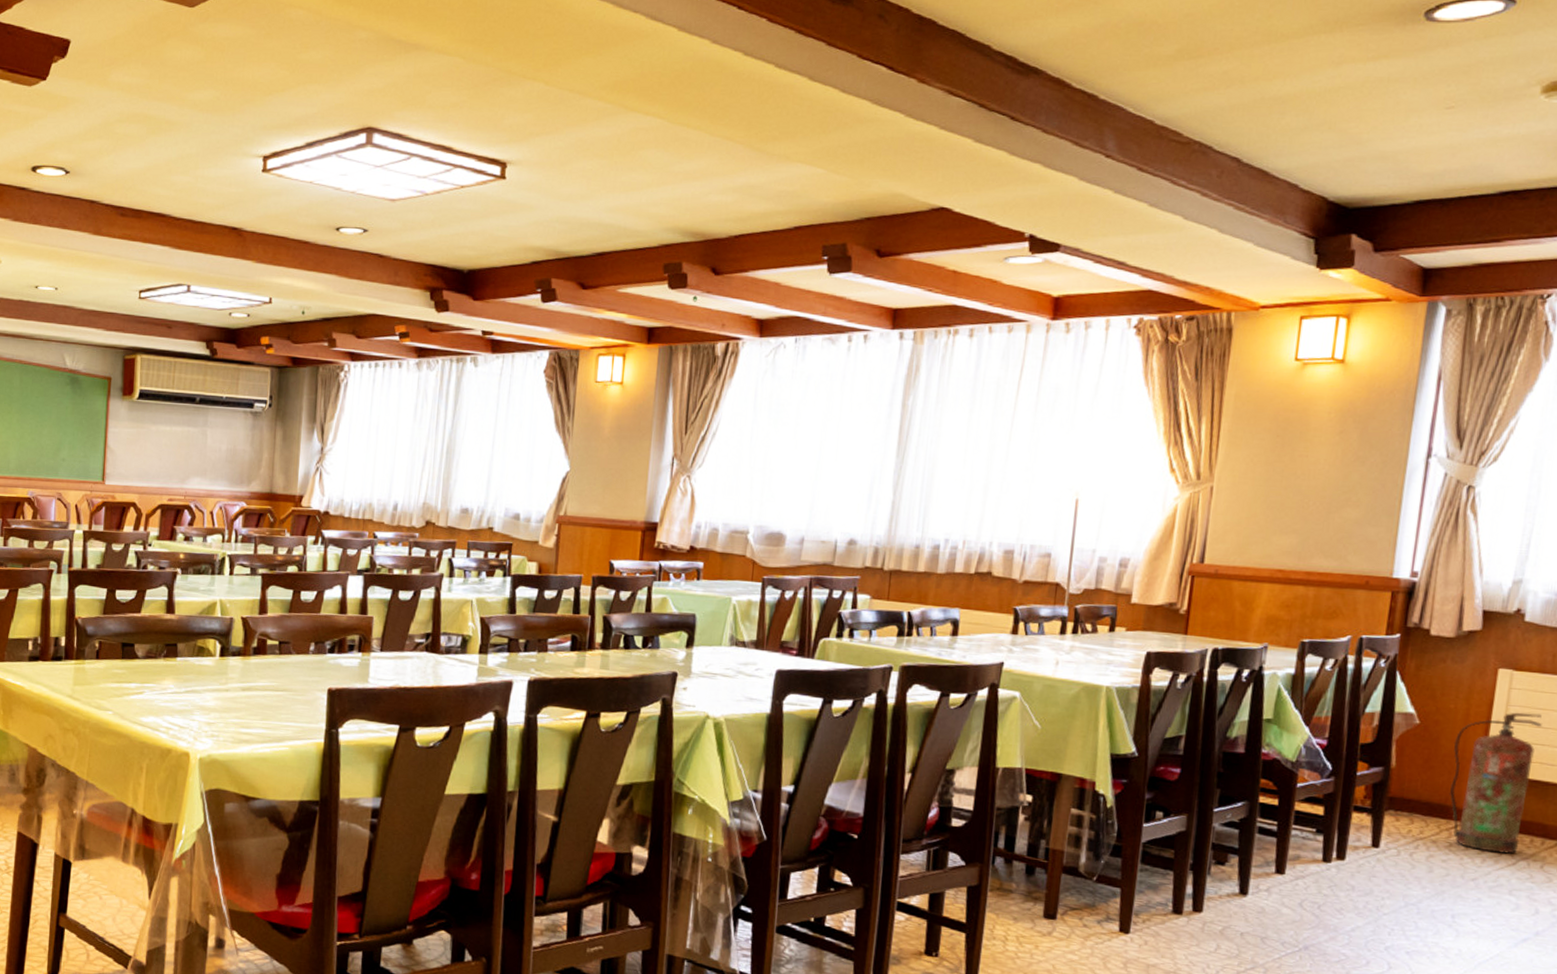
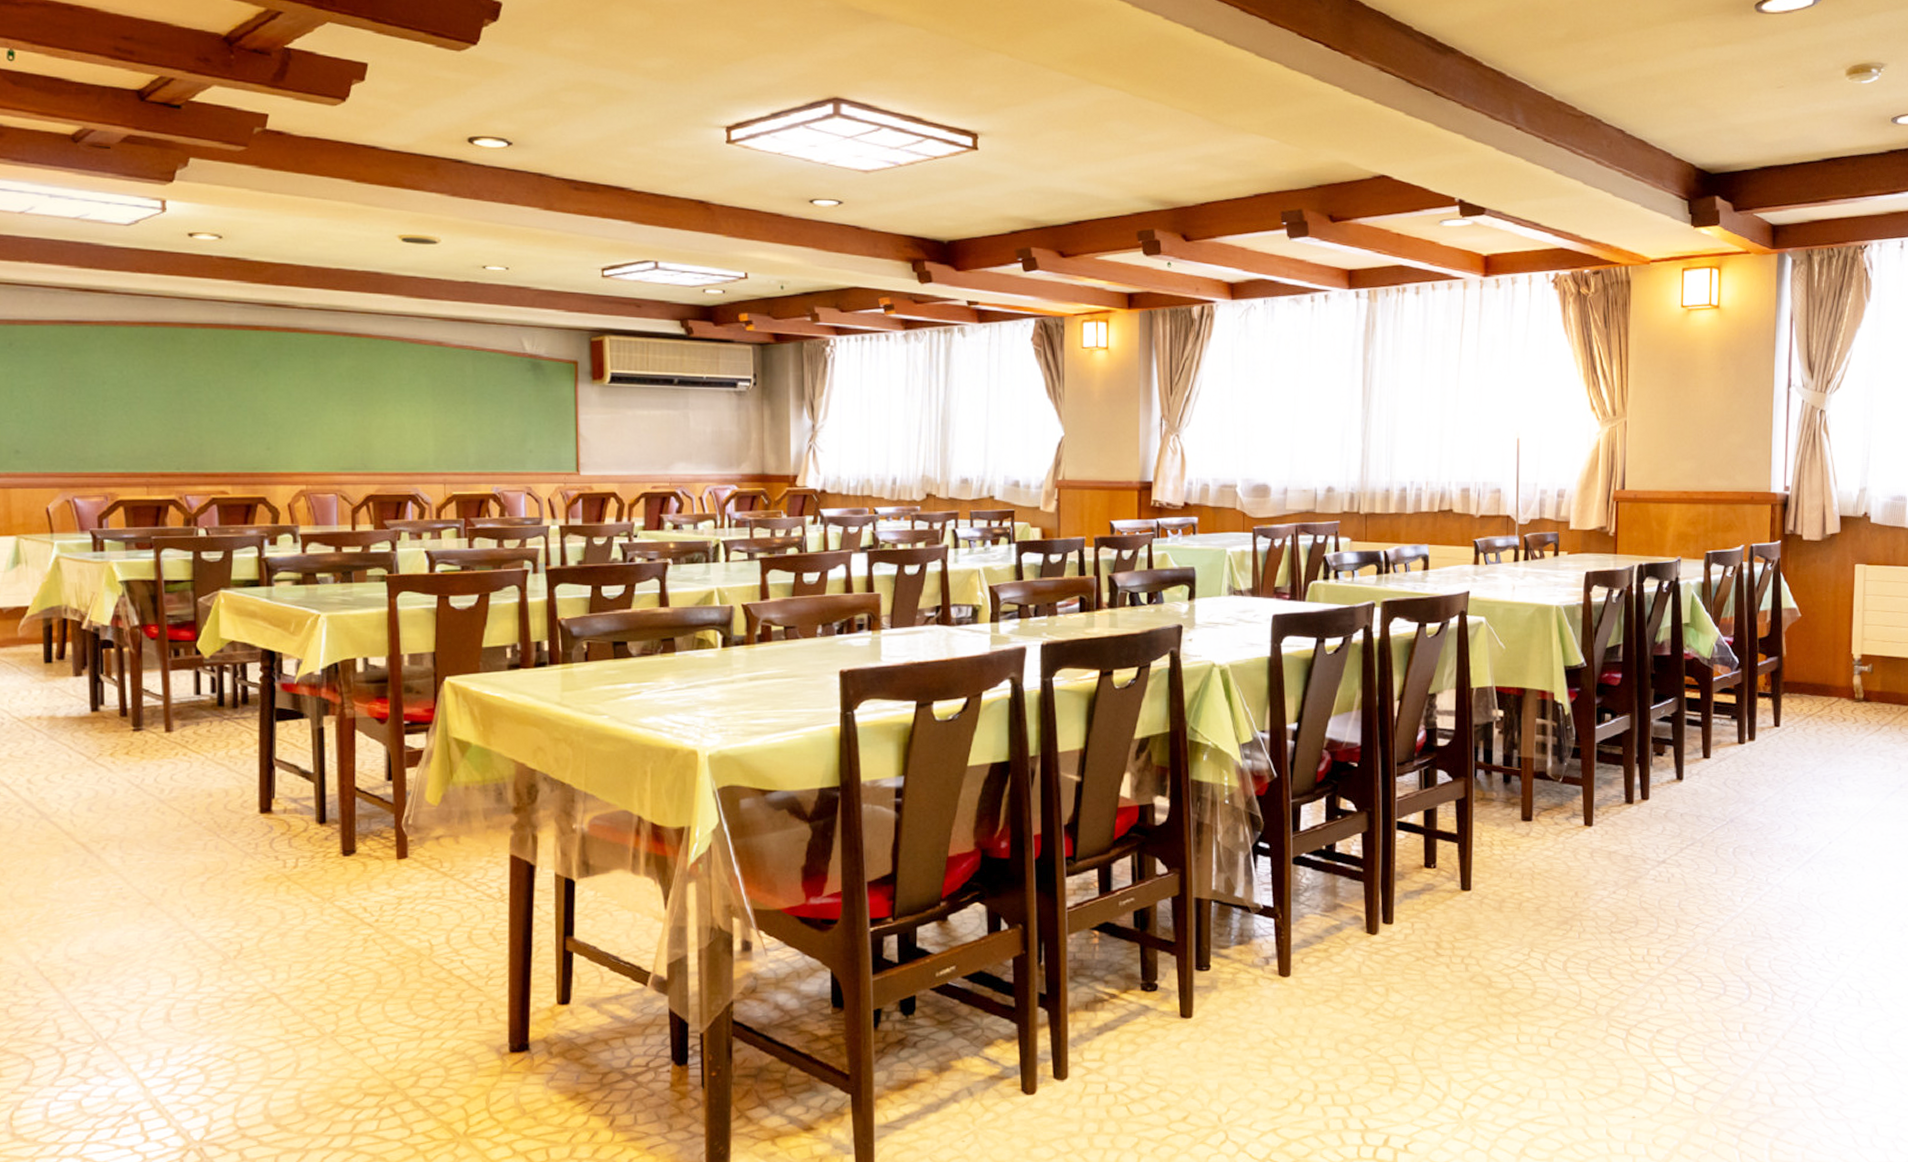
fire extinguisher: present [1450,712,1542,854] -> none [1828,600,1890,721]

